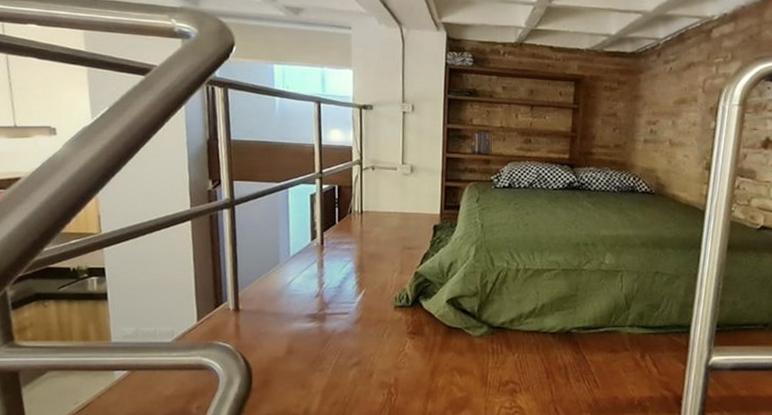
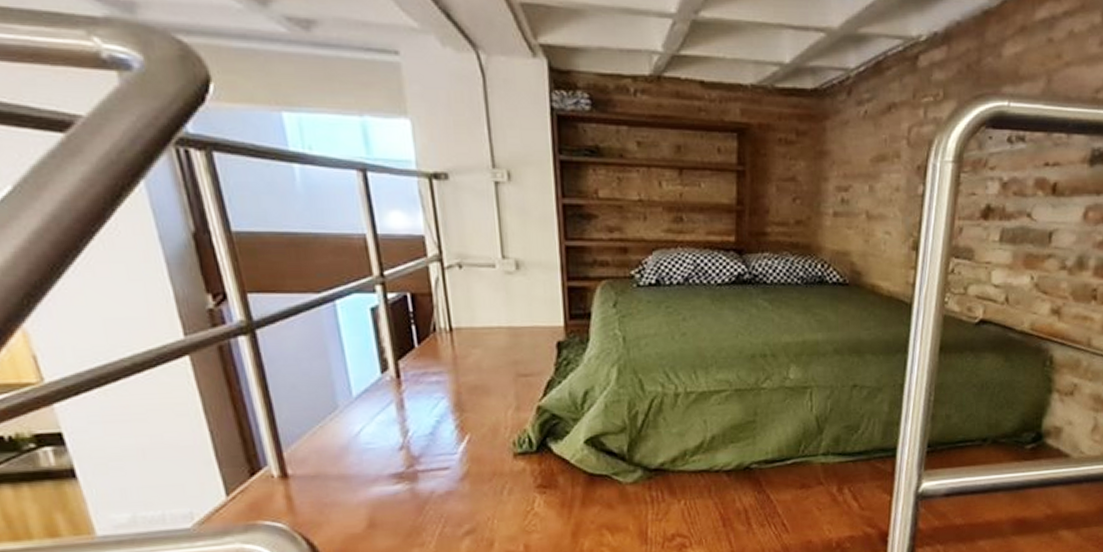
books: present [471,131,493,156] -> none [598,207,631,242]

